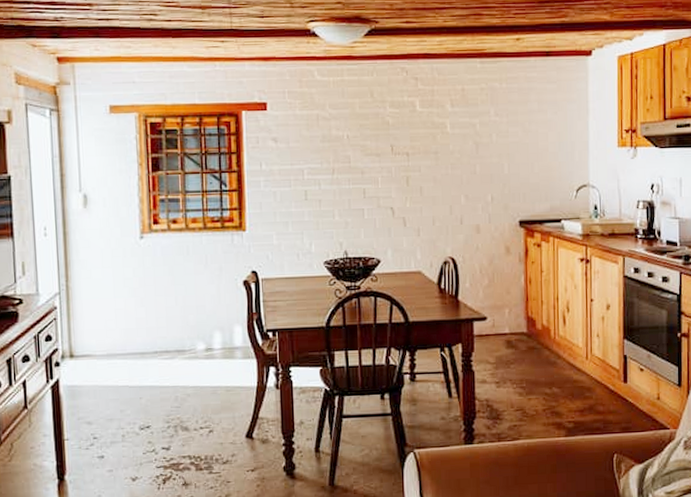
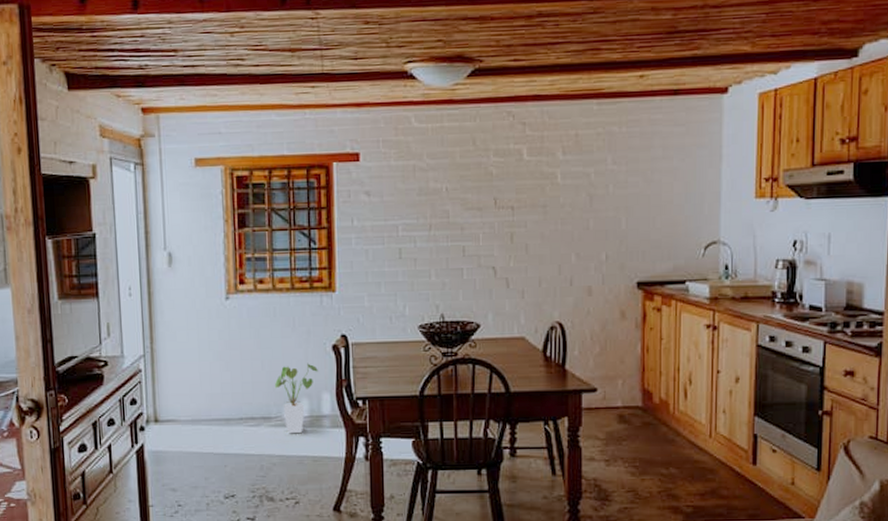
house plant: none [189,298,230,366] -> present [275,363,318,434]

